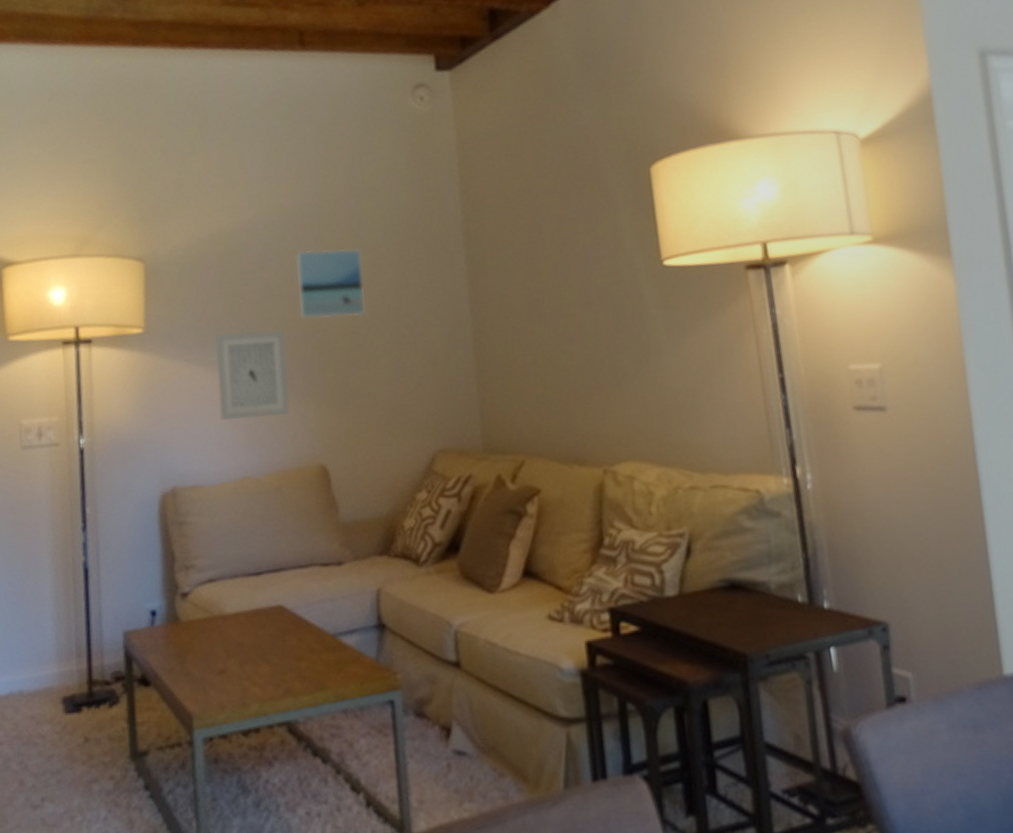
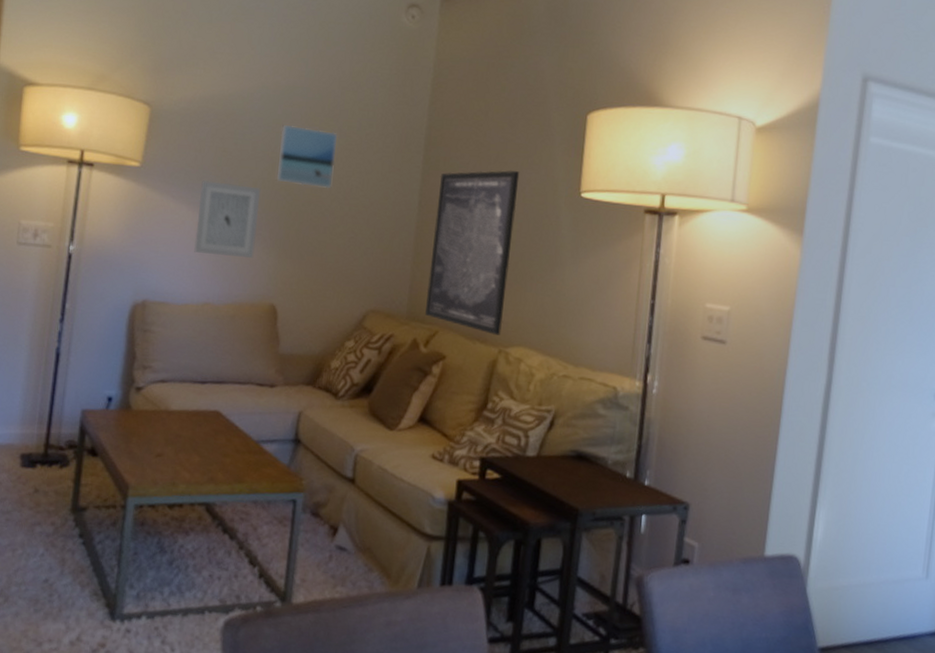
wall art: none [489,249,602,453] -> present [425,170,520,335]

